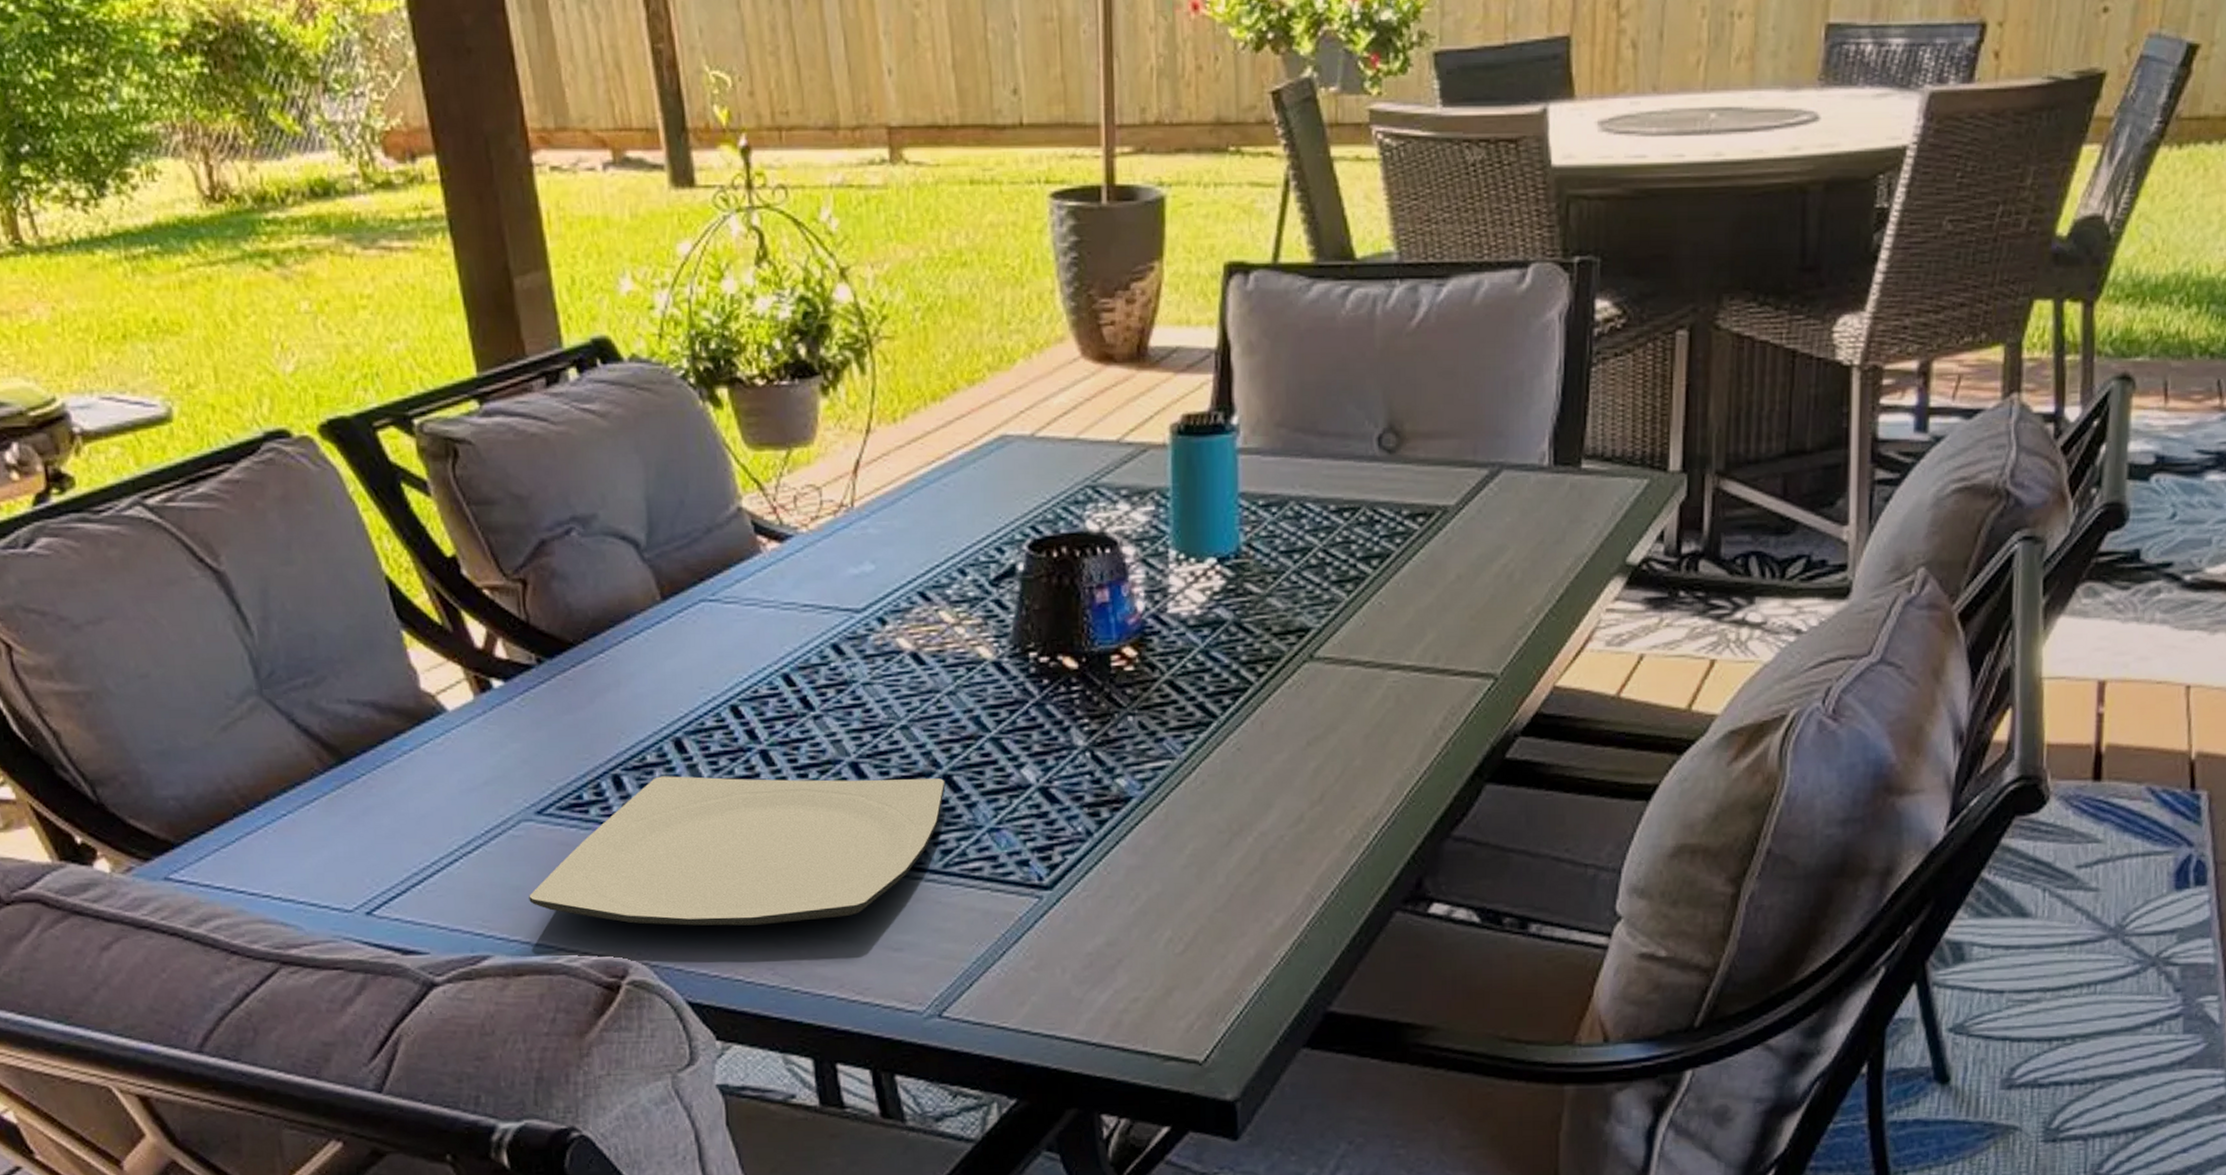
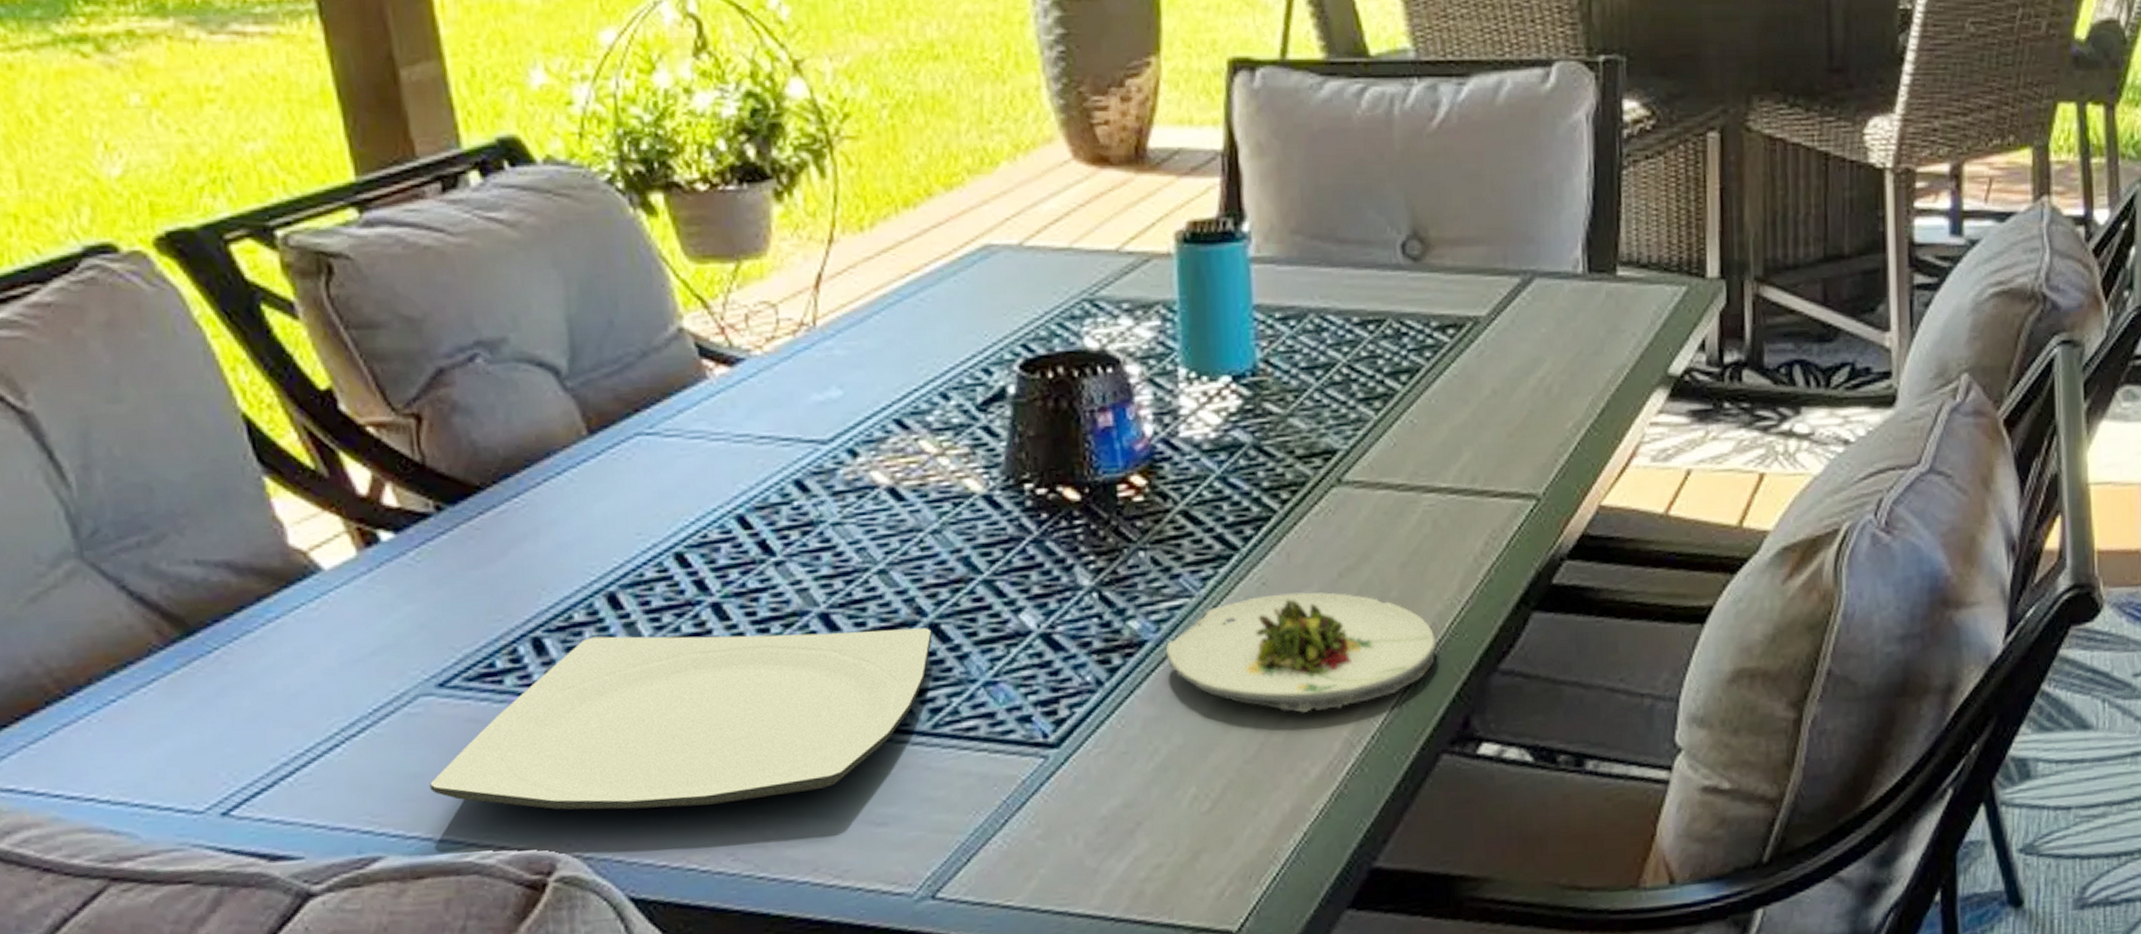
salad plate: none [1148,758,1395,868] -> present [1165,592,1437,713]

